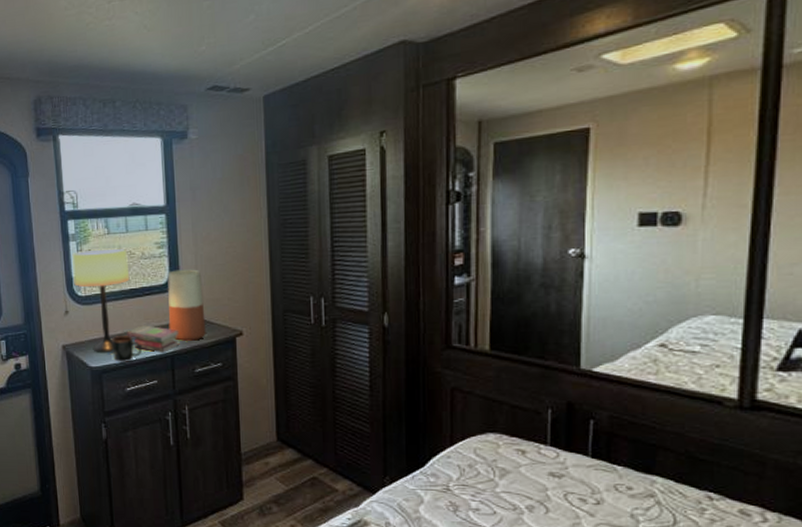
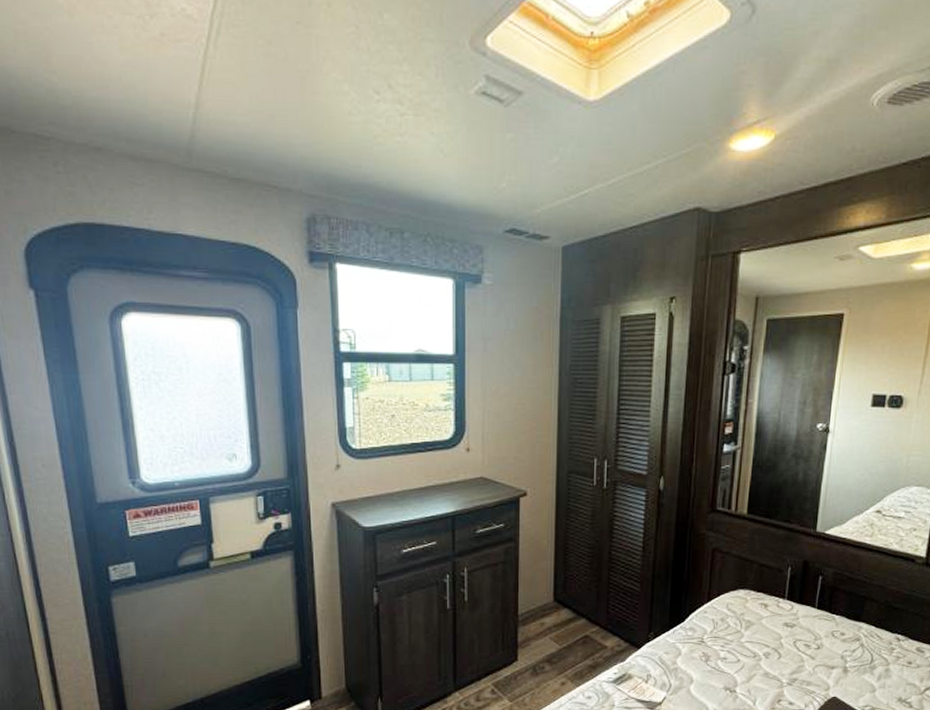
table lamp: present [72,248,130,353] -> none [347,397,412,511]
mug: present [111,336,142,363] -> none [387,494,421,523]
books: present [126,325,178,354] -> none [405,483,461,514]
vase: present [167,269,206,341] -> none [451,425,490,500]

